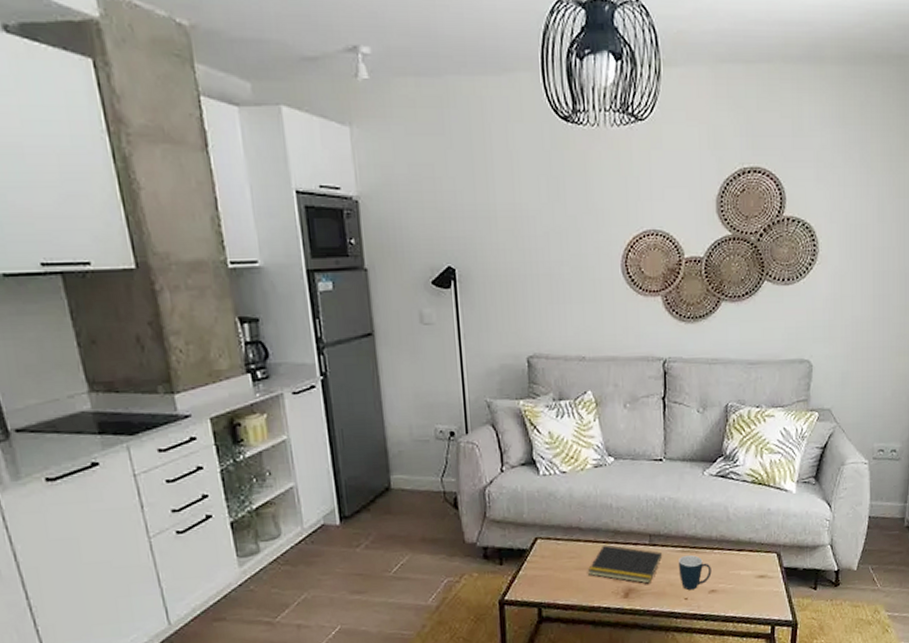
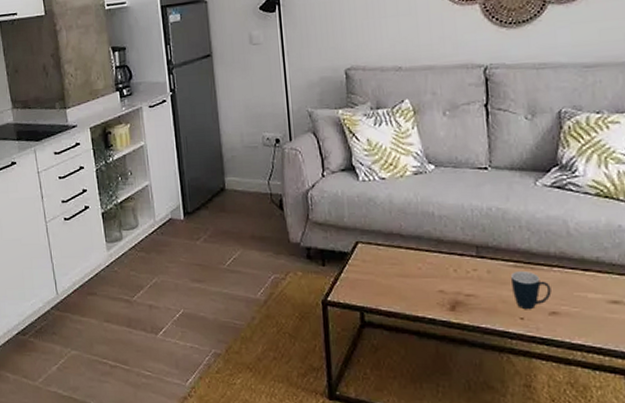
notepad: present [588,544,663,584] -> none [411,253,493,298]

